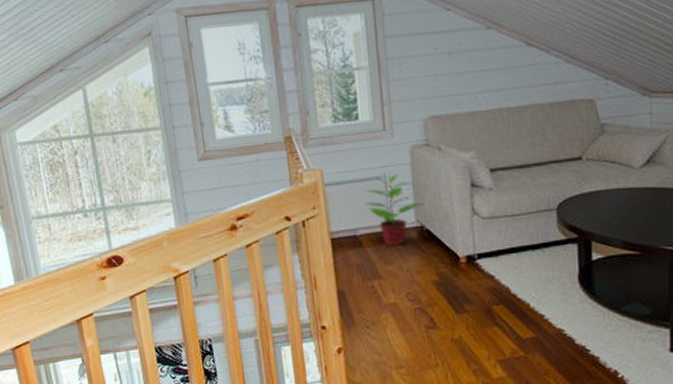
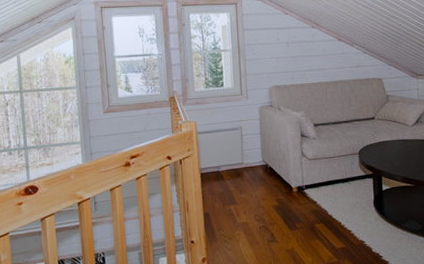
potted plant: present [364,174,424,246] -> none [226,126,268,179]

